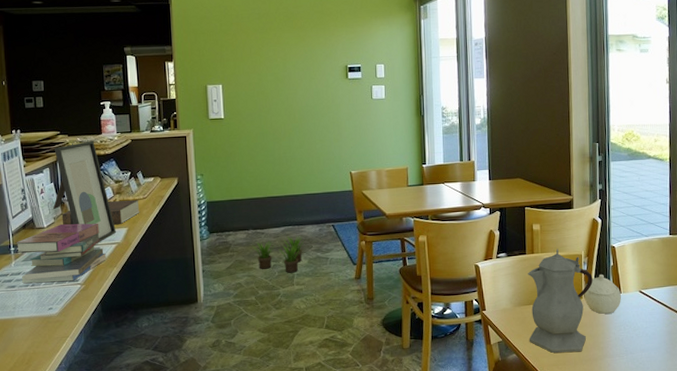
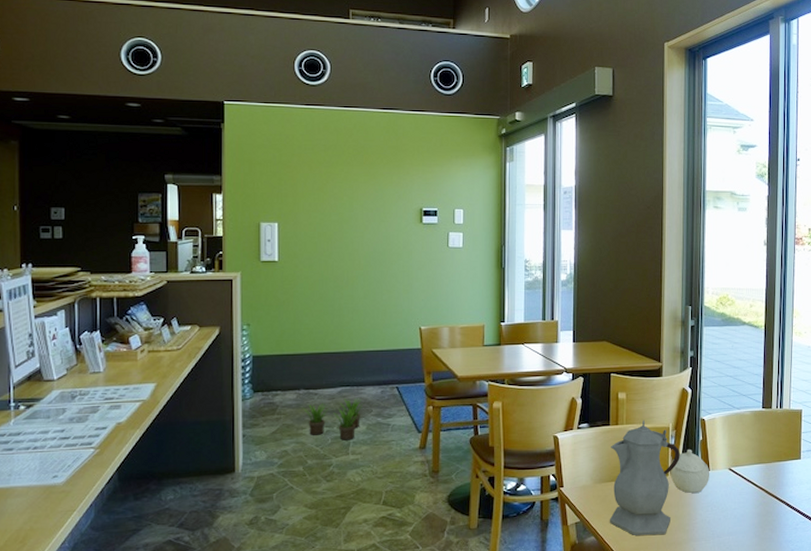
books: present [16,223,106,283] -> none [17,376,128,446]
picture frame: present [53,140,116,244] -> none [67,279,142,402]
book: present [61,199,140,226] -> none [76,350,172,380]

